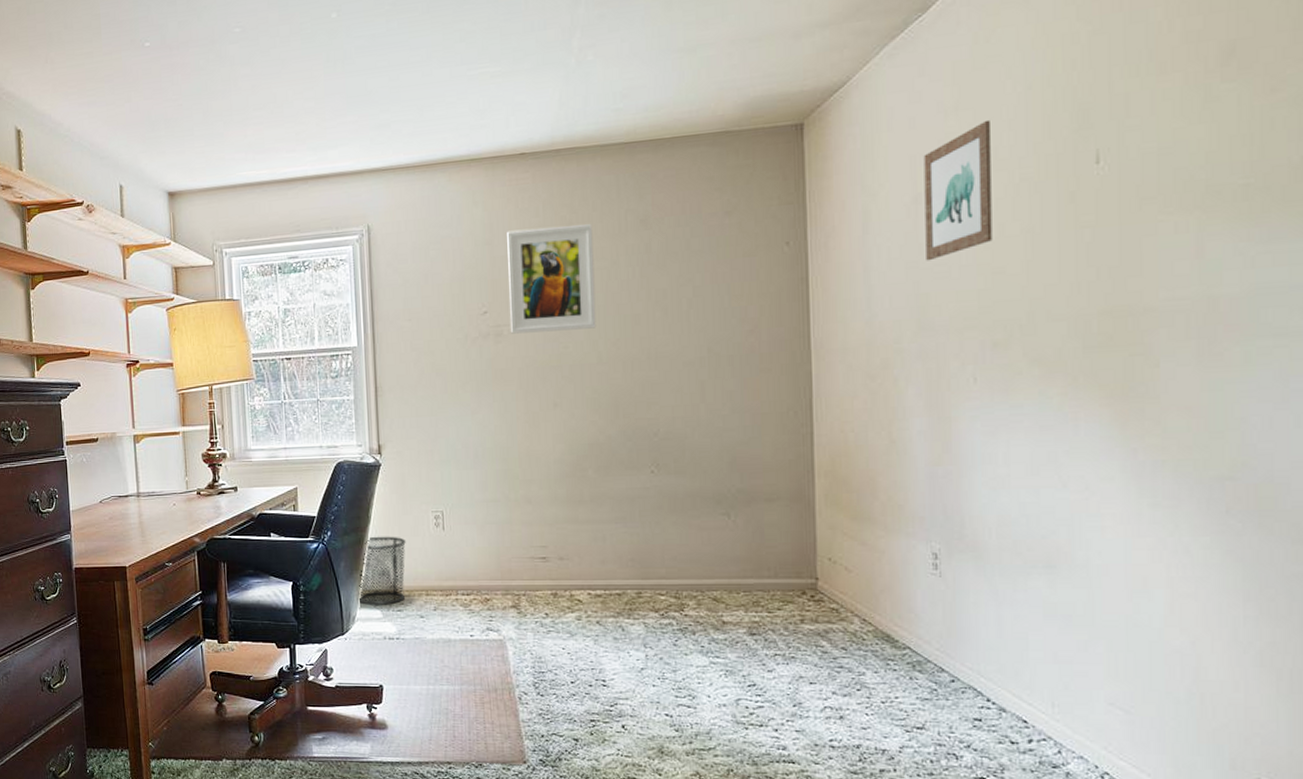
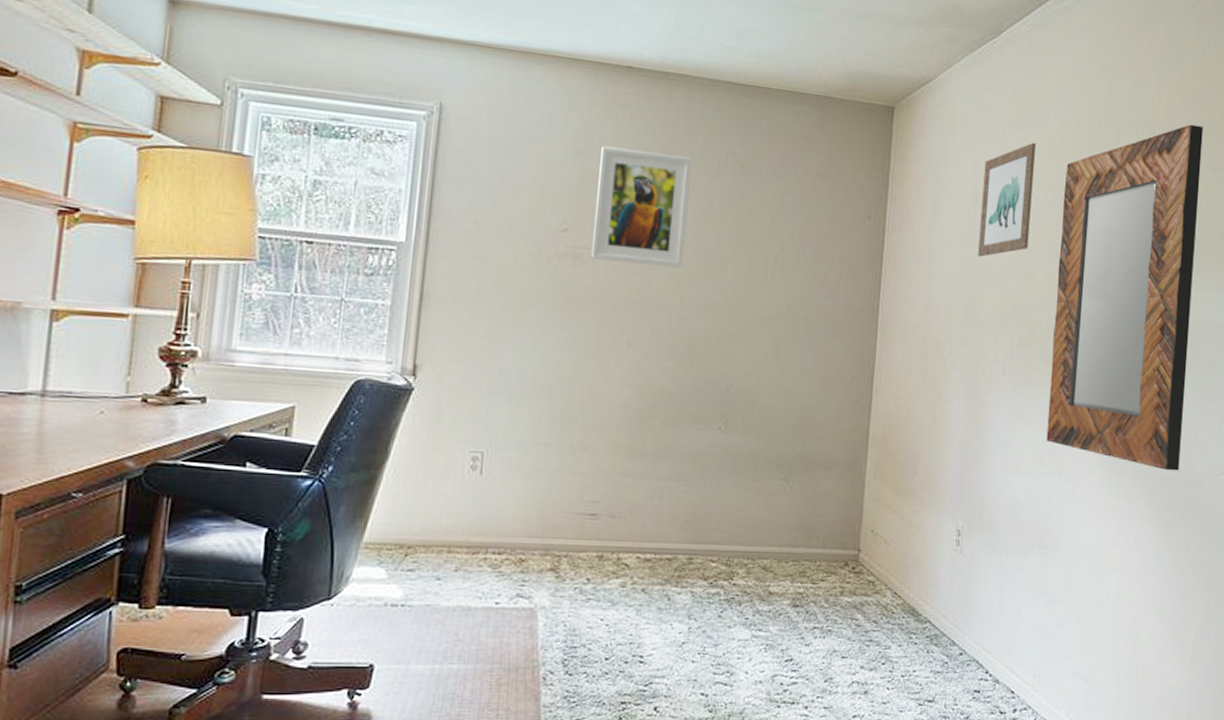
waste bin: present [357,536,406,605] -> none [356,476,432,563]
home mirror: none [1035,40,1249,469] -> present [1046,124,1203,471]

